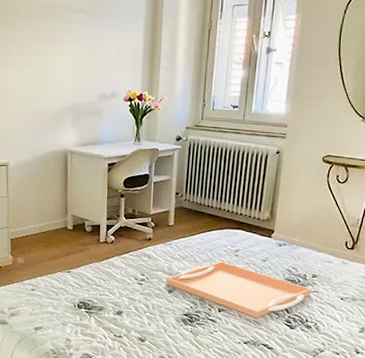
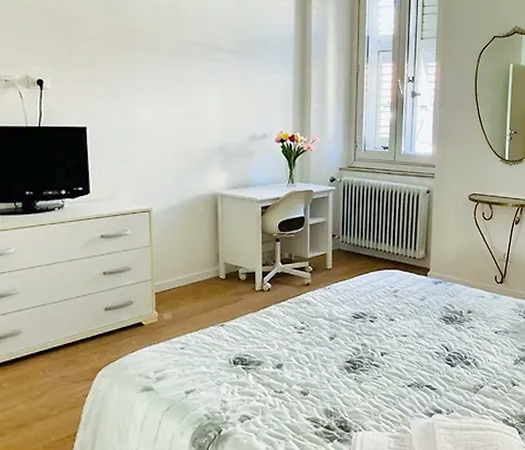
serving tray: present [165,261,312,318] -> none [326,303,468,359]

